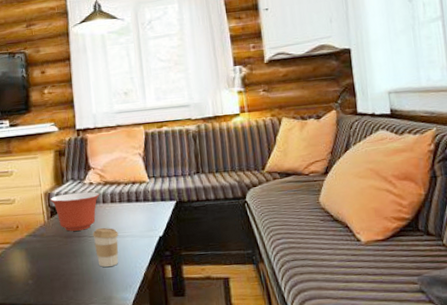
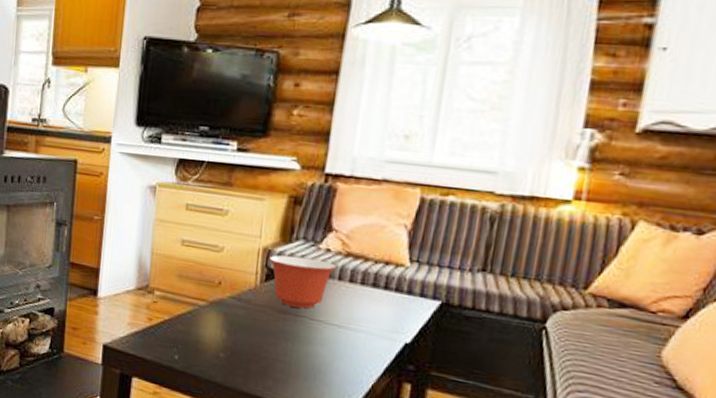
coffee cup: present [92,227,119,267] -> none [313,310,350,365]

